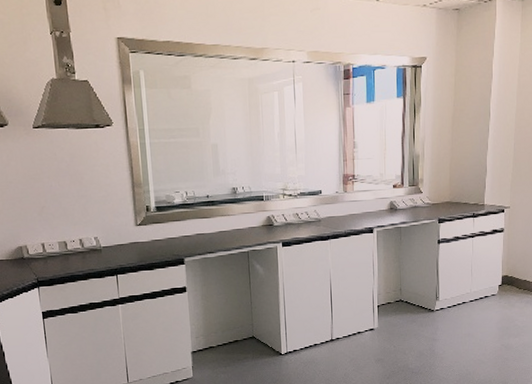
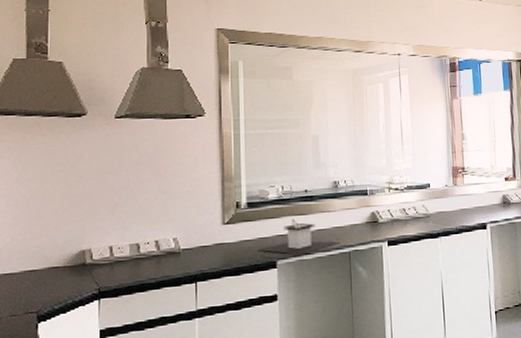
architectural model: none [168,221,240,253] -> present [259,219,340,255]

